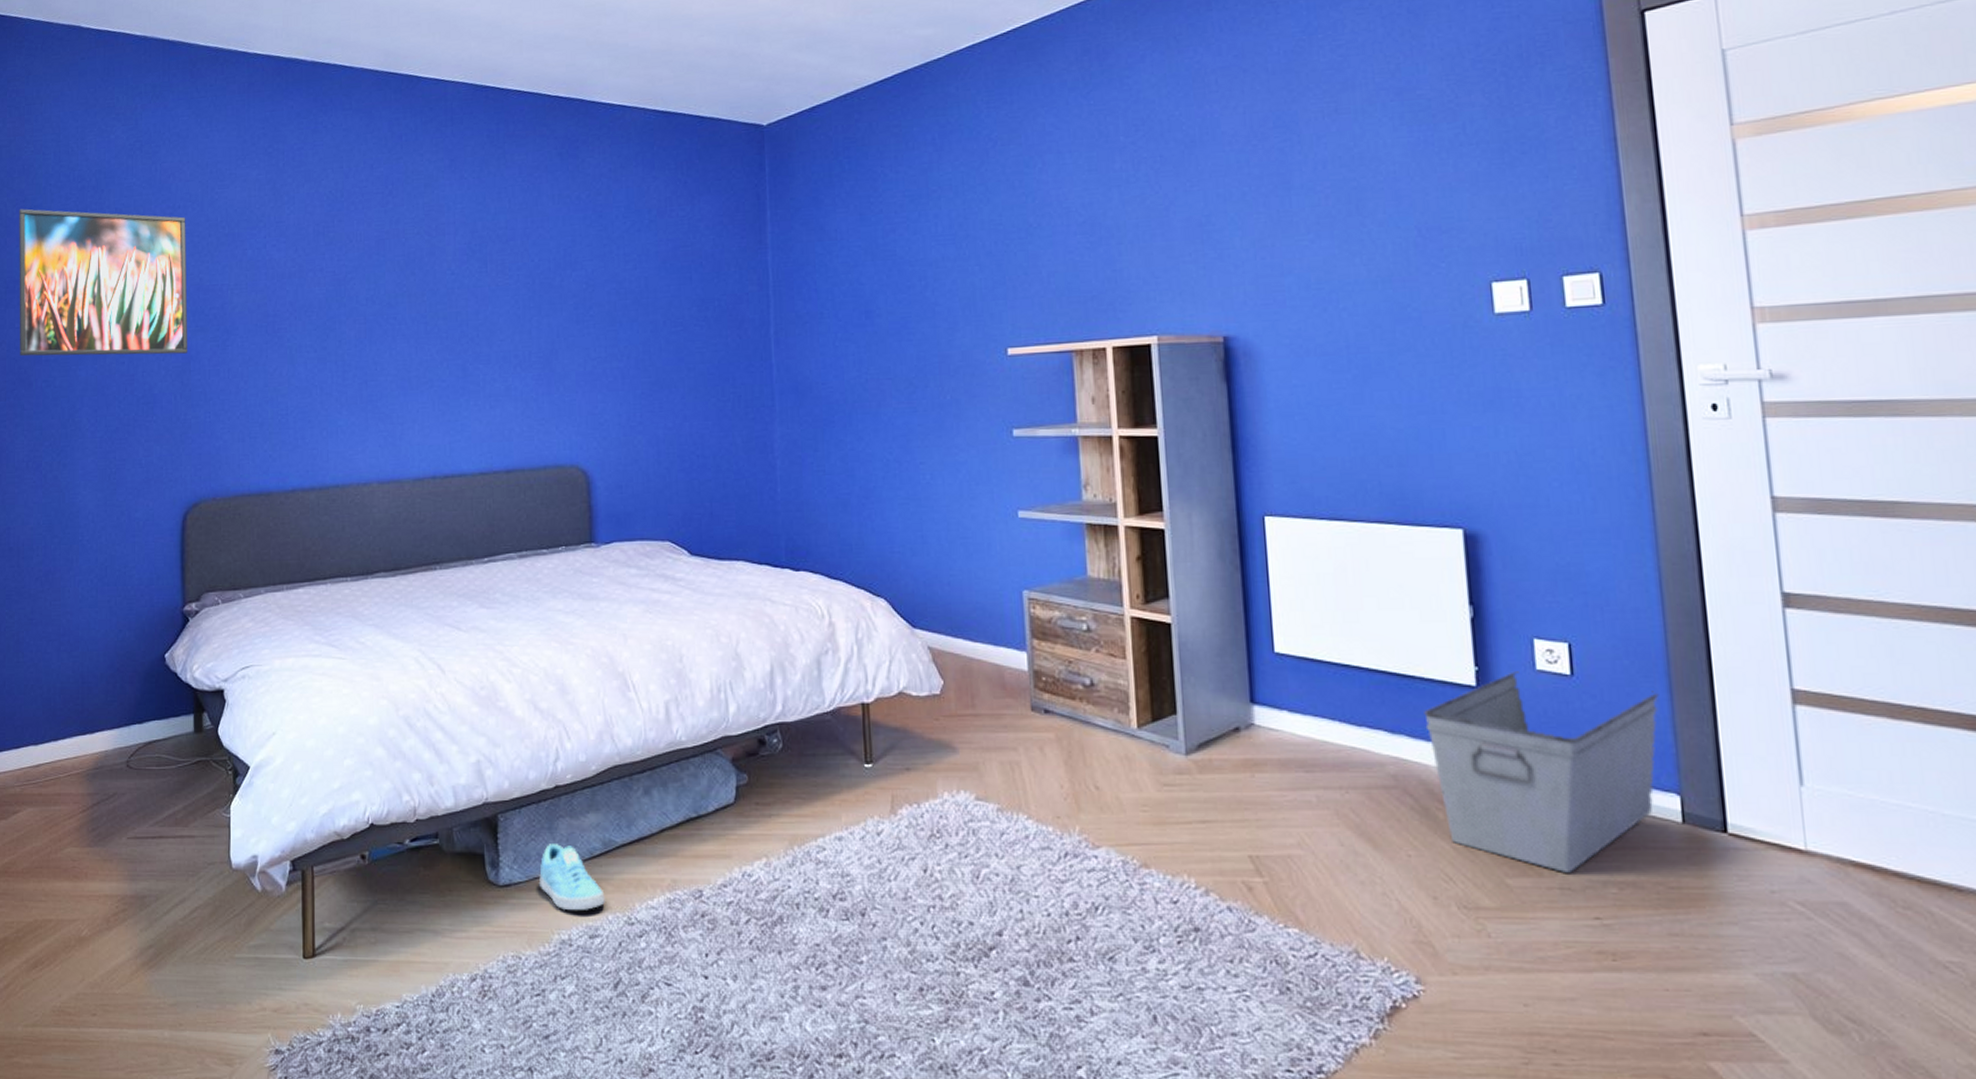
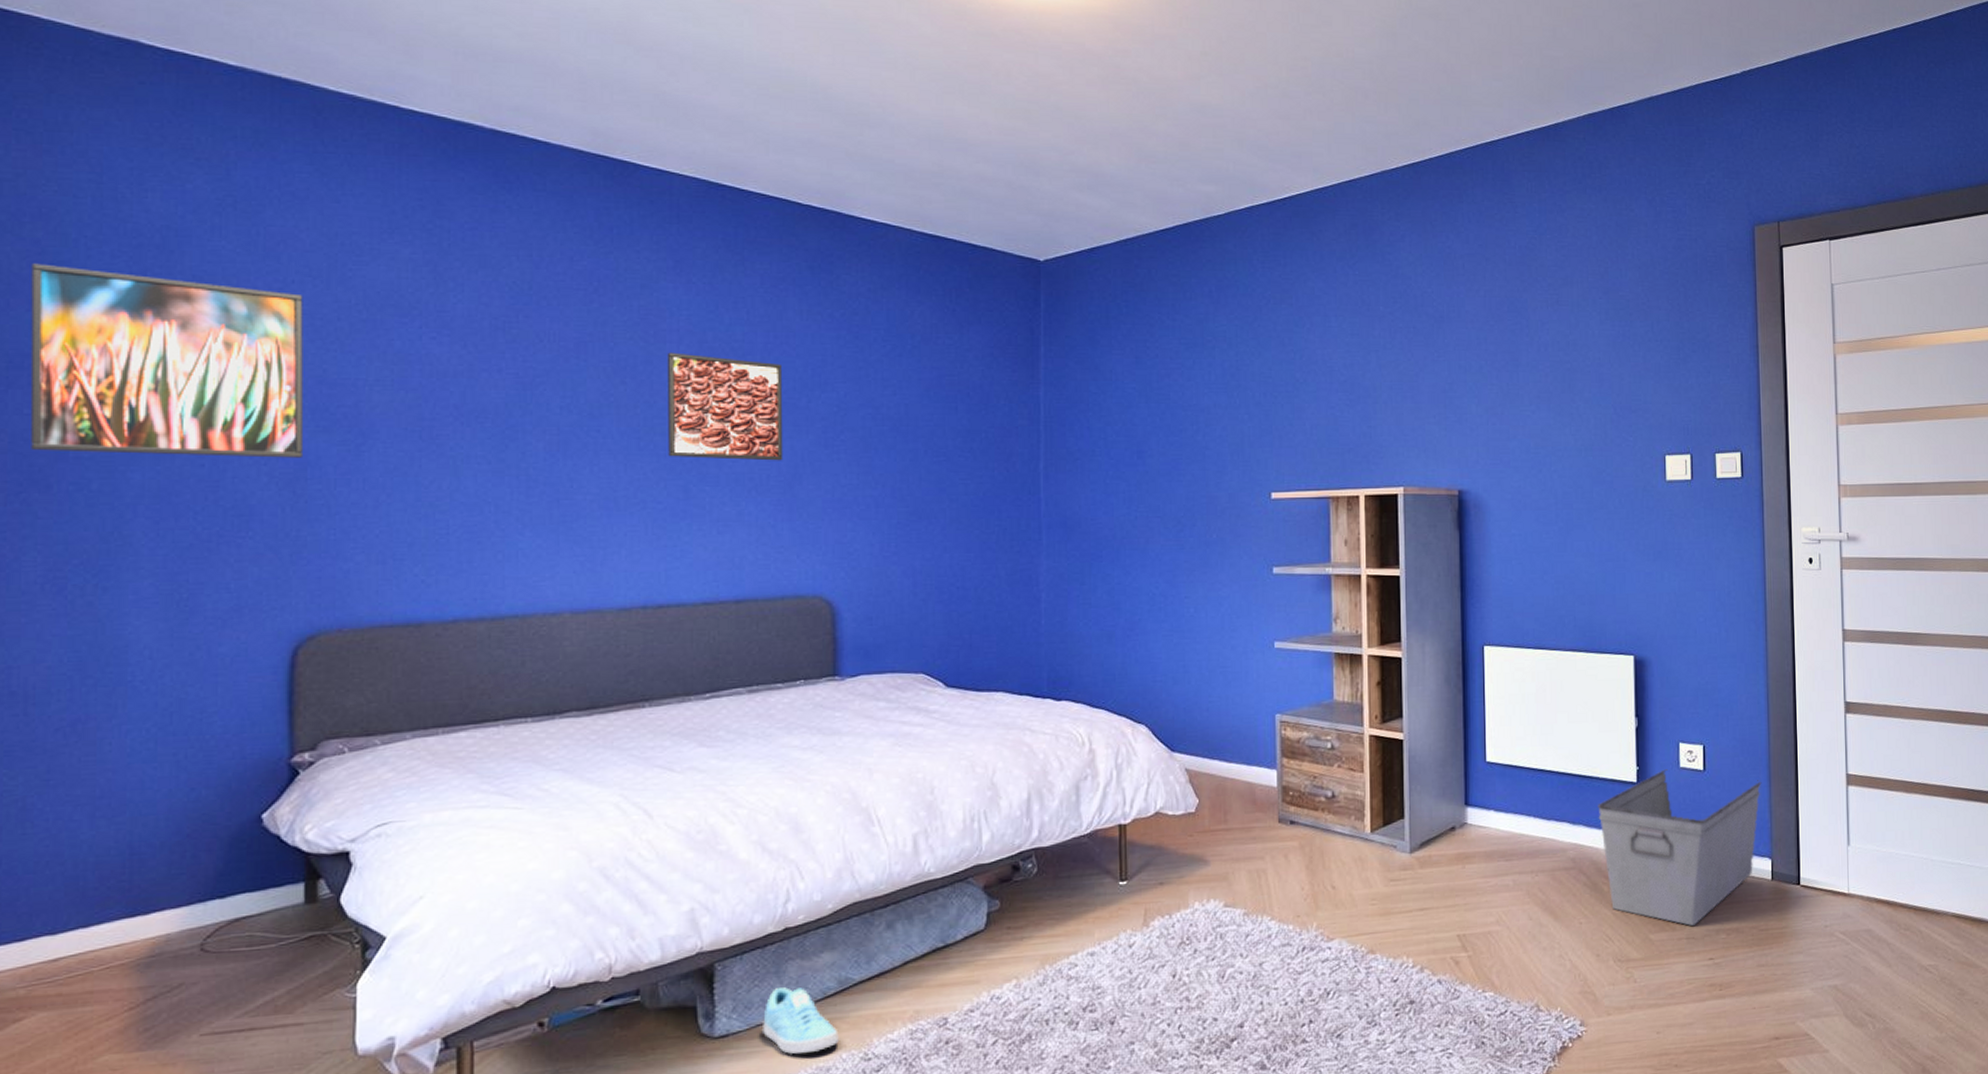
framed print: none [446,243,542,339] -> present [666,352,783,461]

